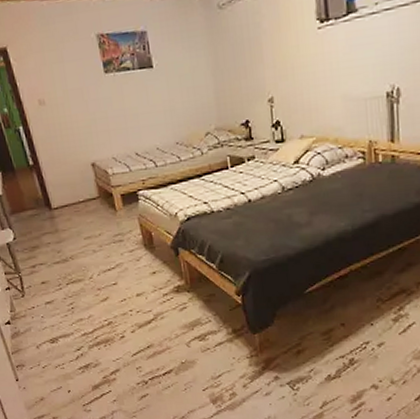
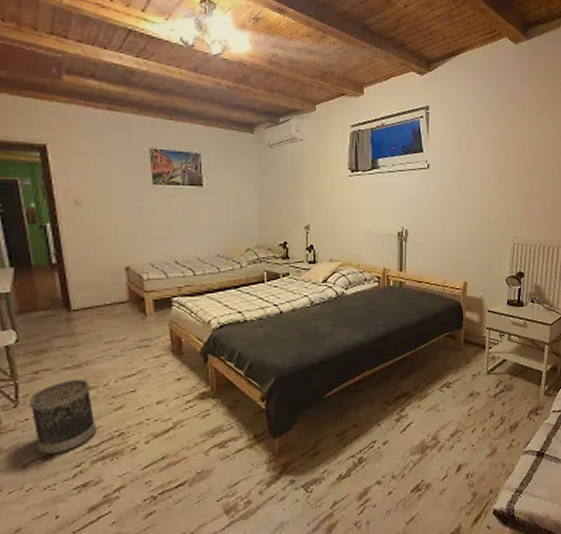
wastebasket: none [32,272,90,339] -> present [28,379,98,456]

